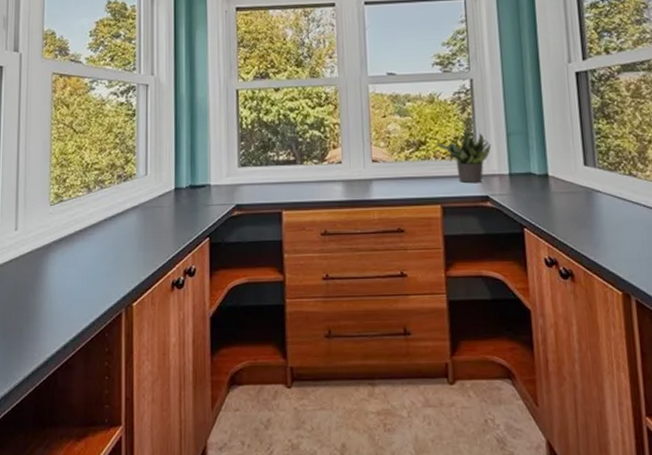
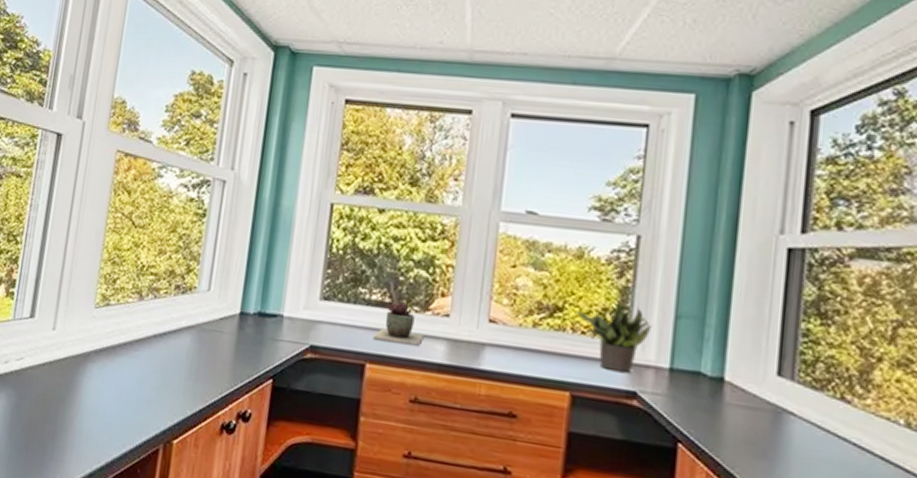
succulent plant: none [285,158,325,191] -> present [373,302,424,346]

